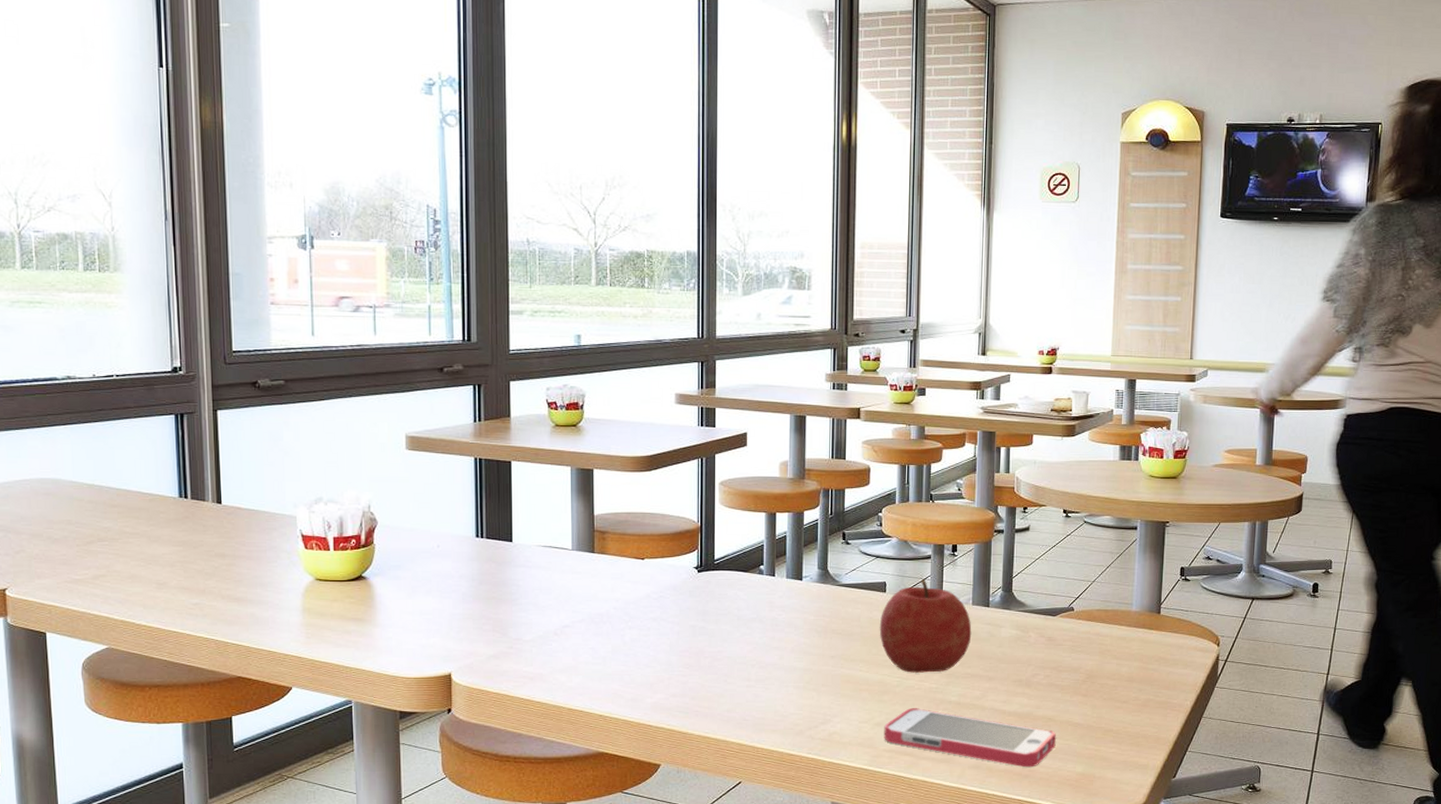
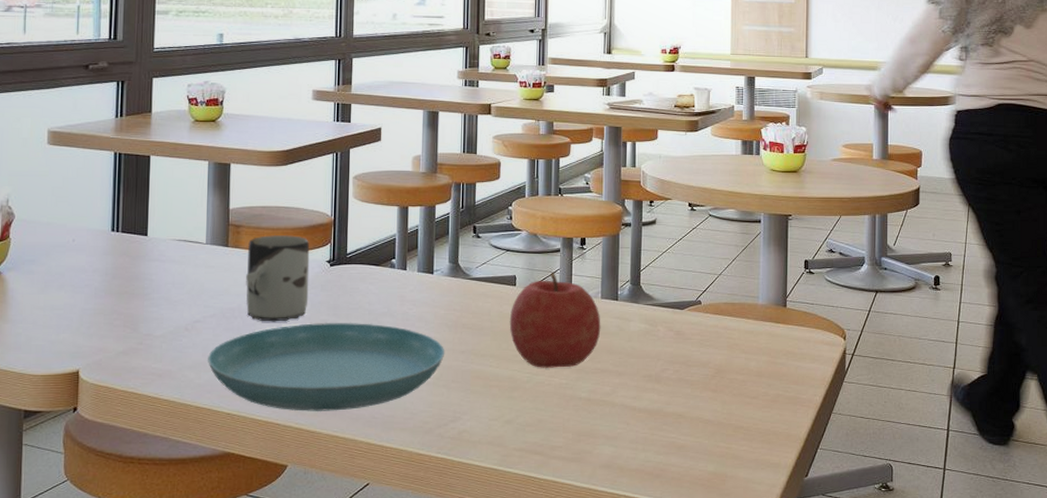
saucer: none [578,628,815,714] -> present [208,323,445,412]
cup: none [613,541,677,627] -> present [246,235,310,322]
smartphone: present [884,708,1056,768] -> none [514,405,687,467]

